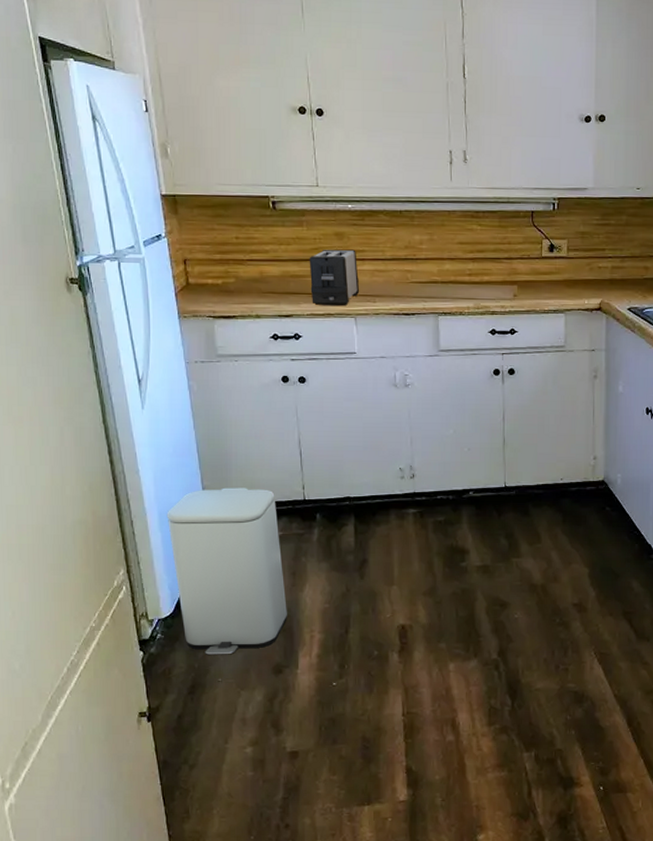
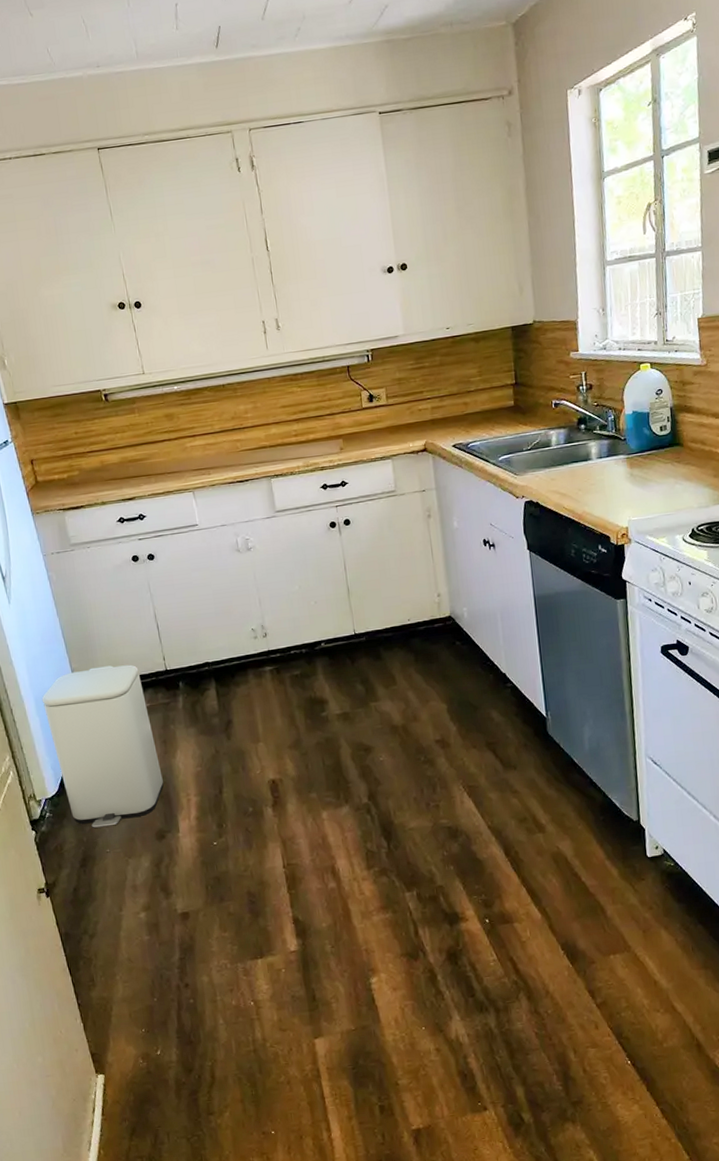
toaster: present [309,249,360,306] -> none [144,427,195,486]

